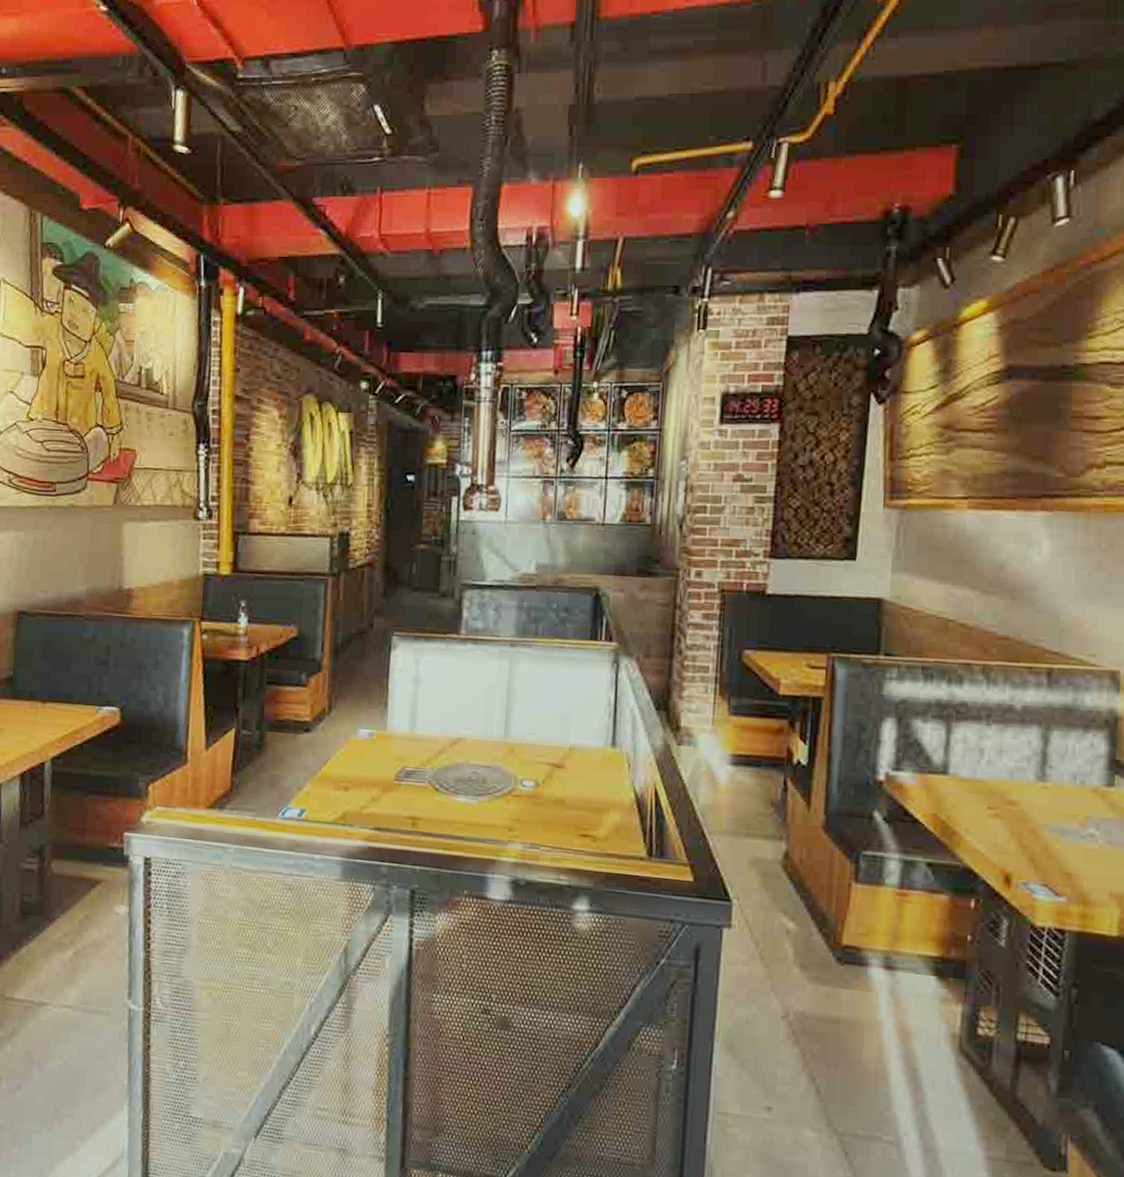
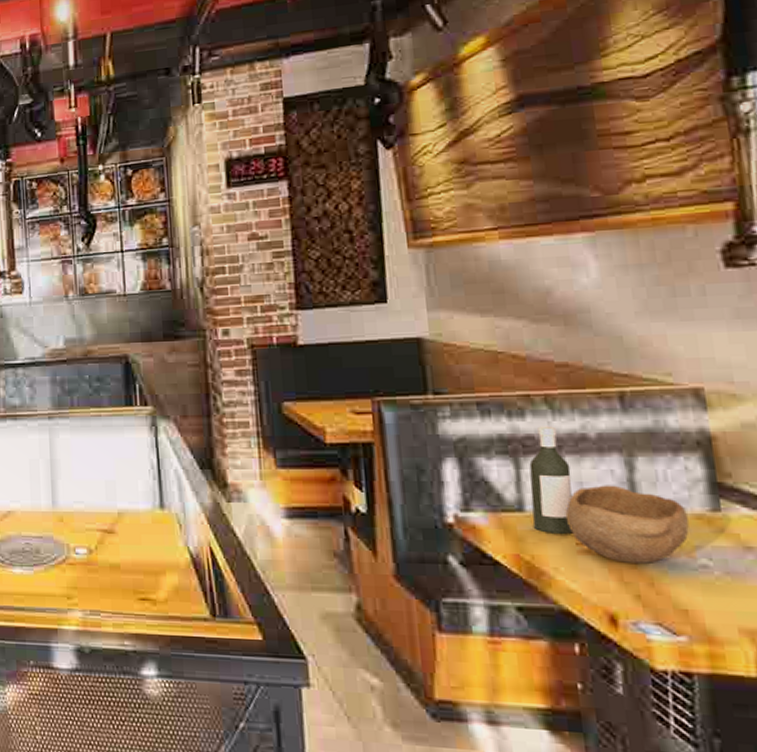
bottle: none [953,694,995,798] -> present [529,426,573,534]
bowl: none [982,754,1086,830] -> present [564,485,690,564]

